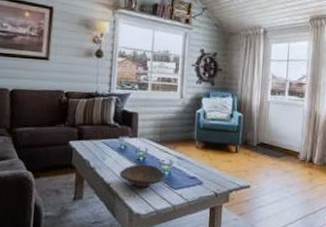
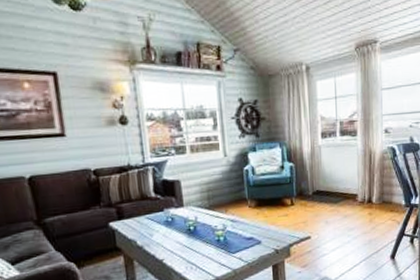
decorative bowl: present [119,164,165,189] -> none [170,232,220,259]

